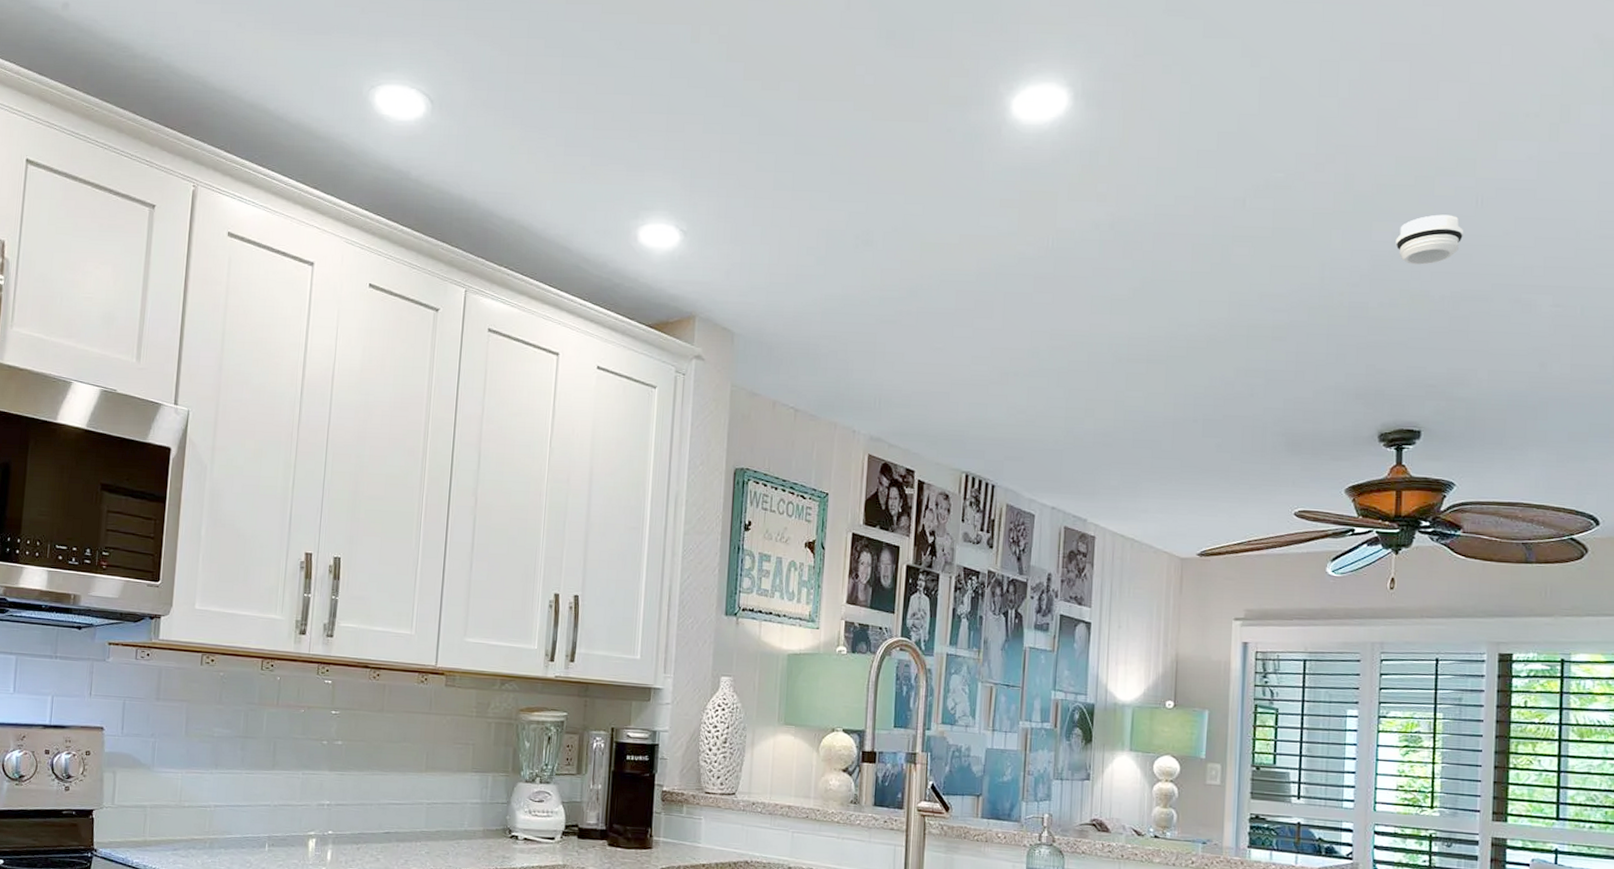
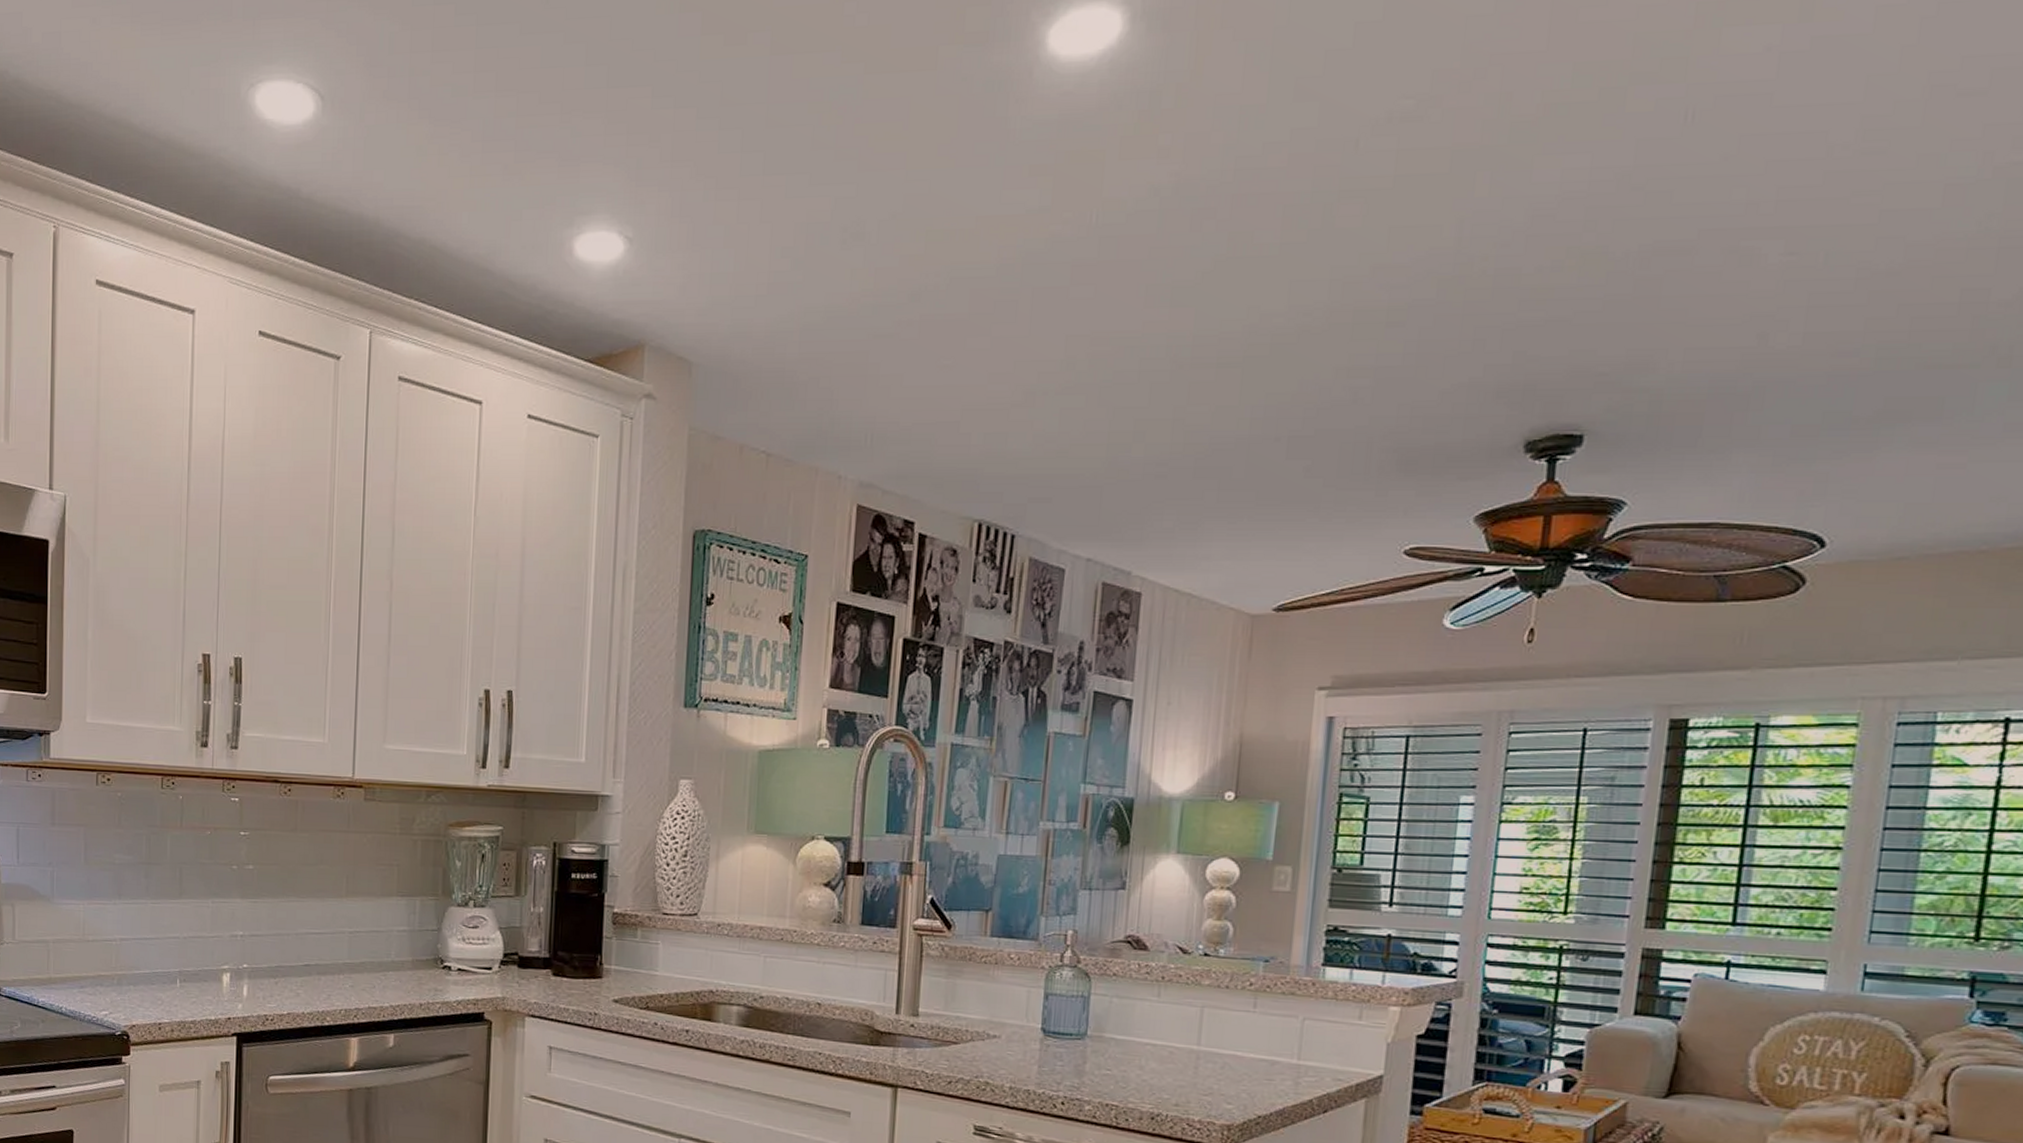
smoke detector: present [1395,214,1463,265] -> none [1564,138,1663,211]

